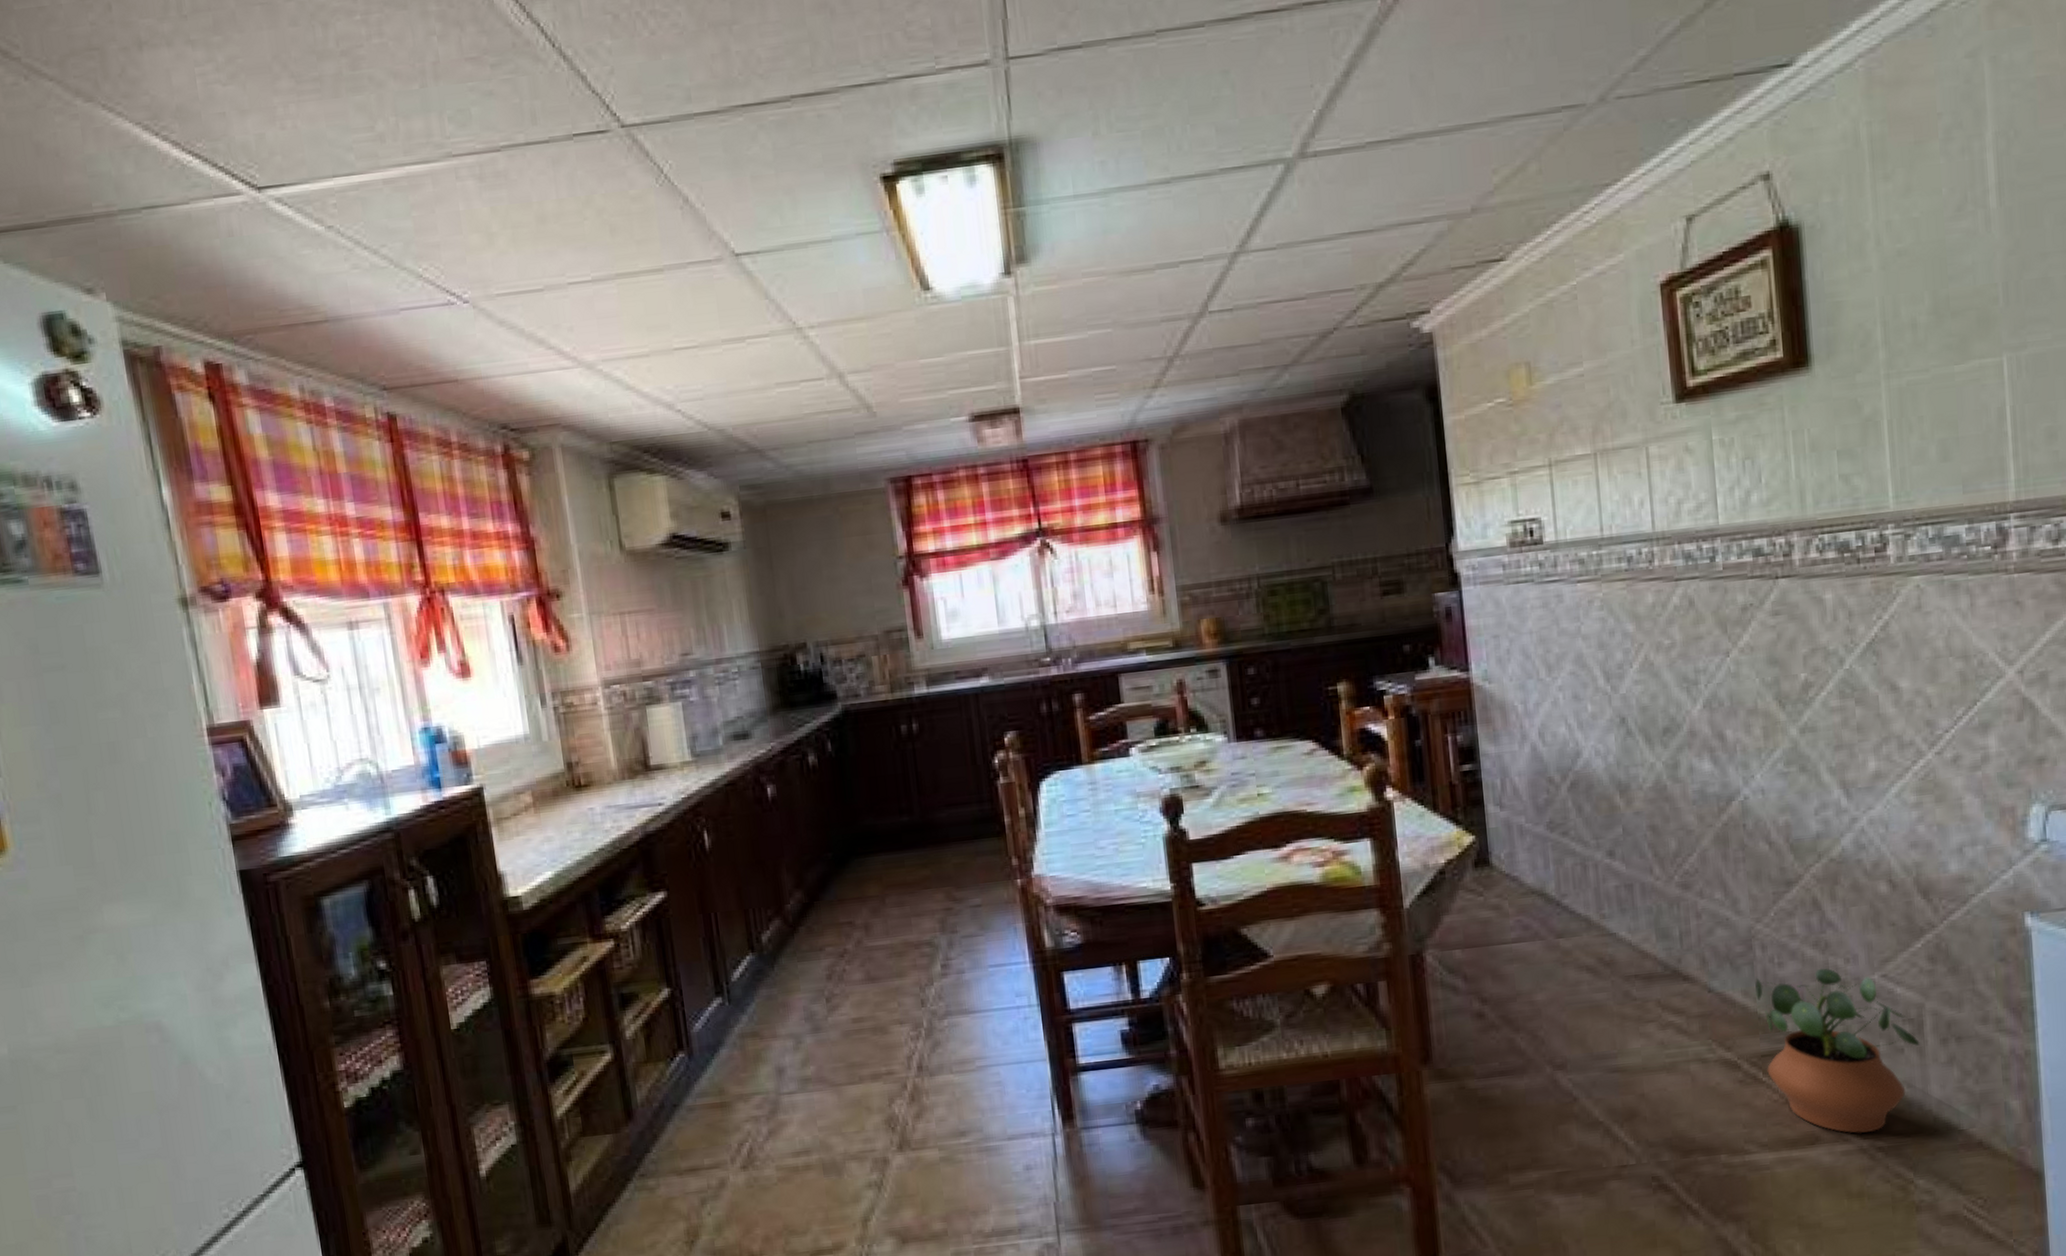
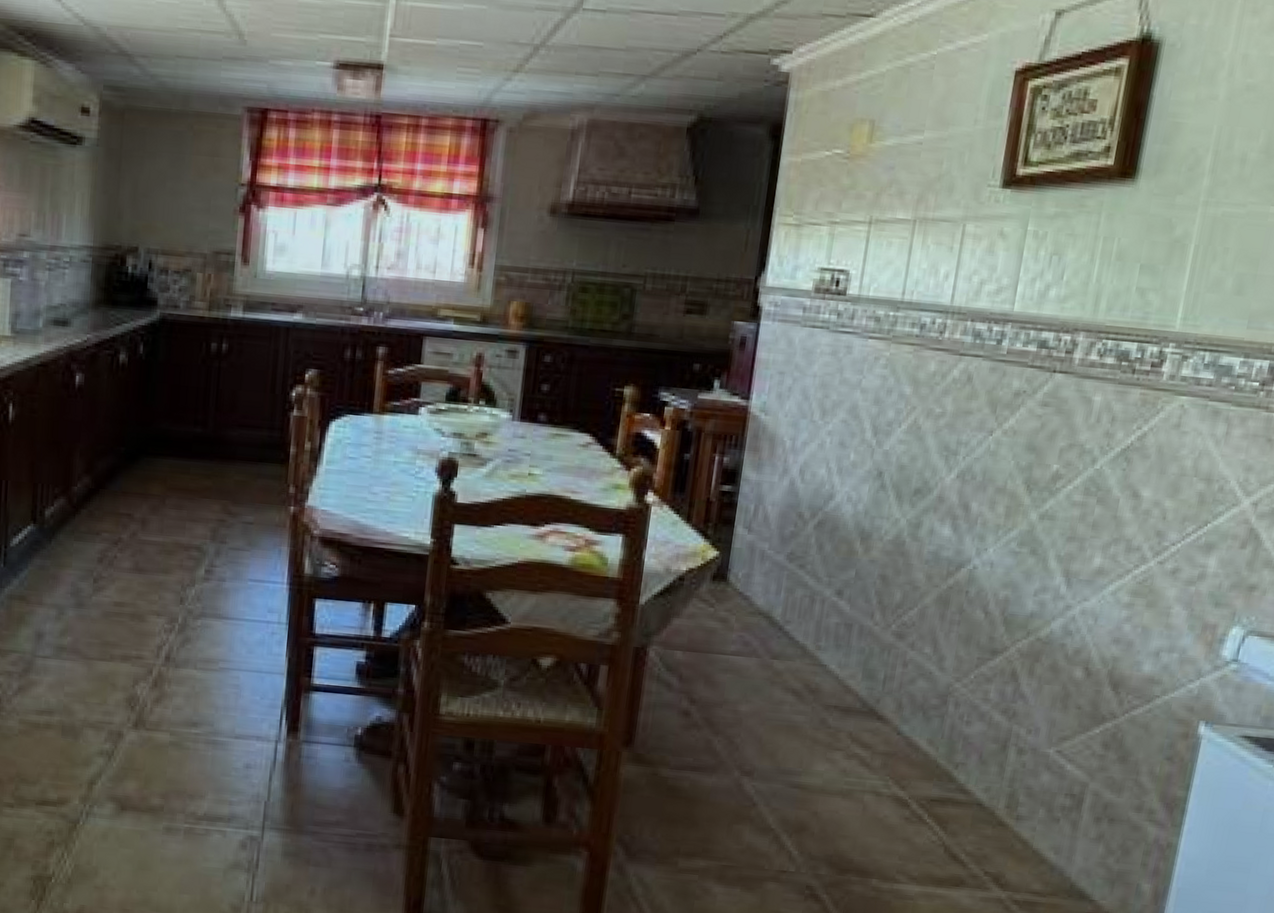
potted plant: present [1755,967,1920,1134] -> none [932,731,1076,886]

